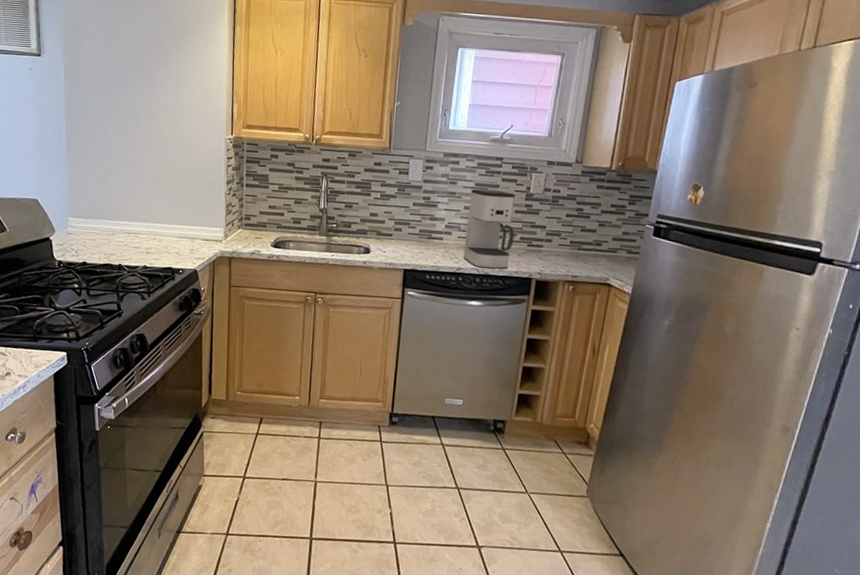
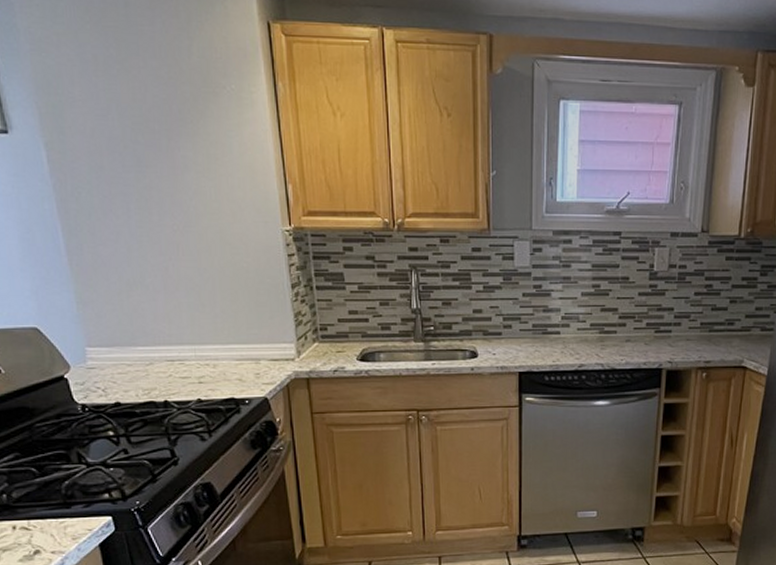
coffee maker: present [463,189,515,270] -> none [585,270,640,362]

